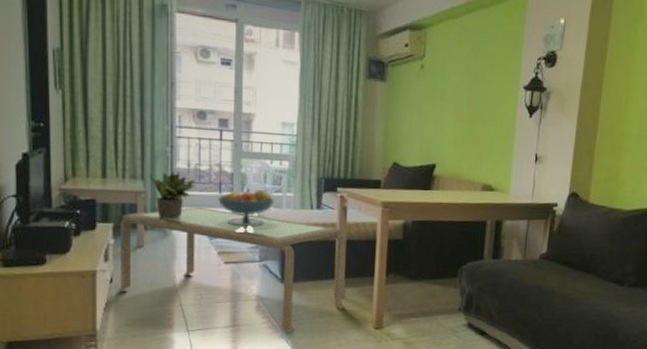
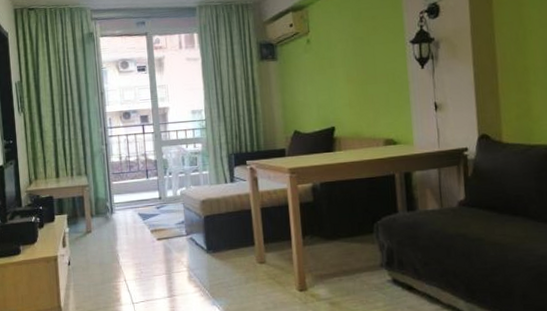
coffee table: present [118,207,345,334] -> none [72,193,267,301]
potted plant: present [149,169,196,219] -> none [91,163,127,206]
fruit bowl: present [218,190,275,226] -> none [146,171,194,205]

